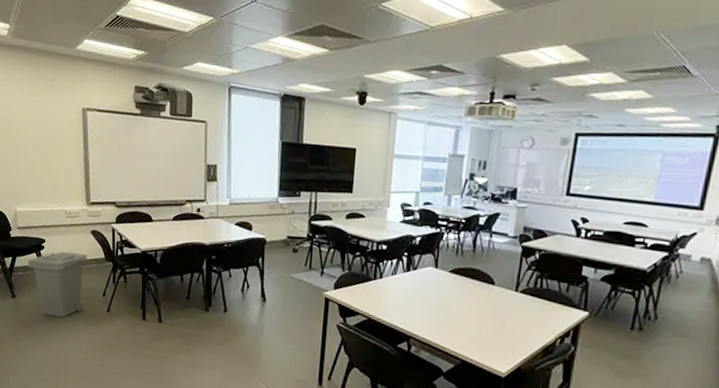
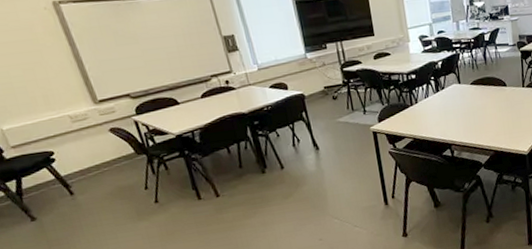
recycling bin: present [27,251,88,318] -> none [38,153,126,227]

